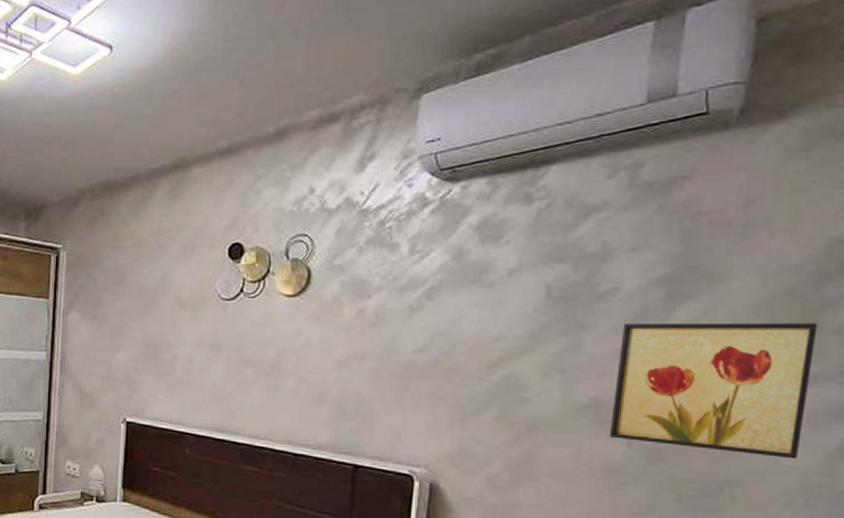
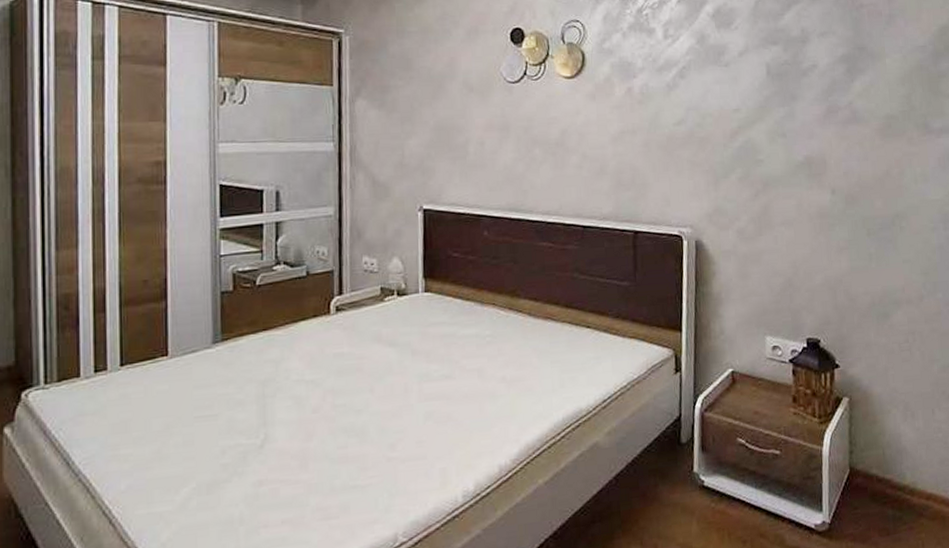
wall art: present [610,323,817,459] -> none [819,89,939,194]

